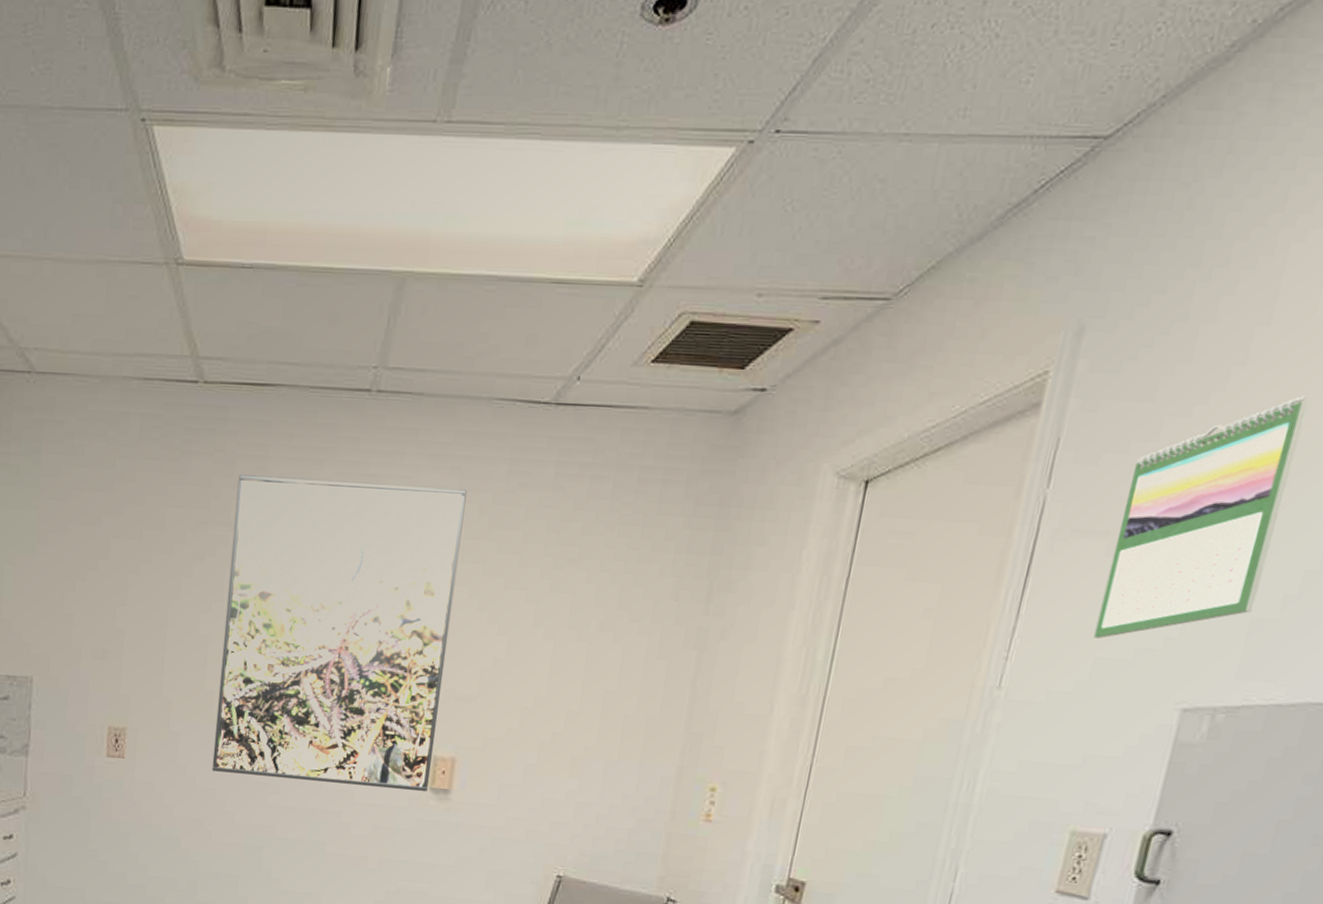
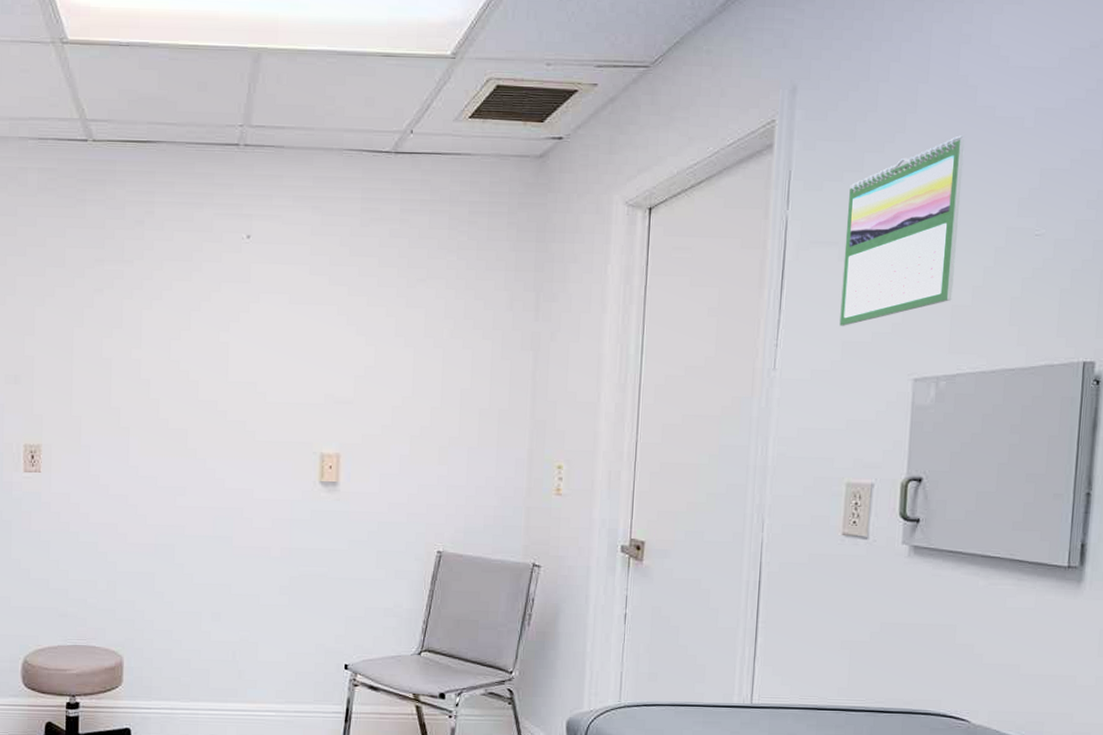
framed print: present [211,474,467,792] -> none [122,218,328,486]

